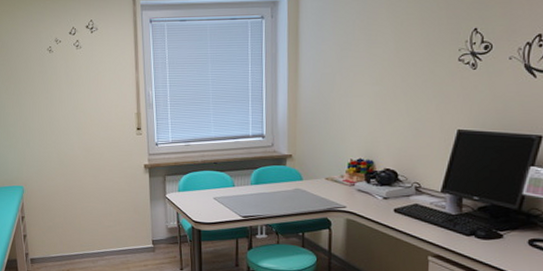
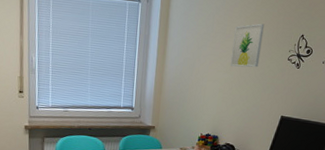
wall art: none [380,22,421,77] -> present [230,23,265,68]

